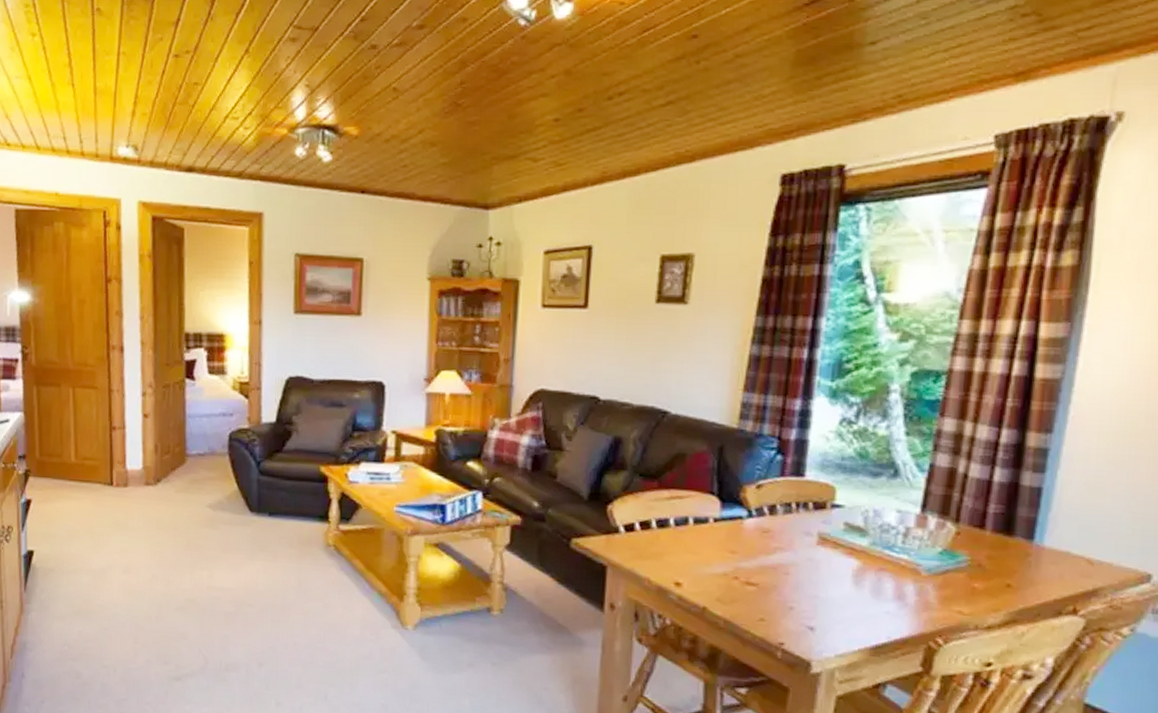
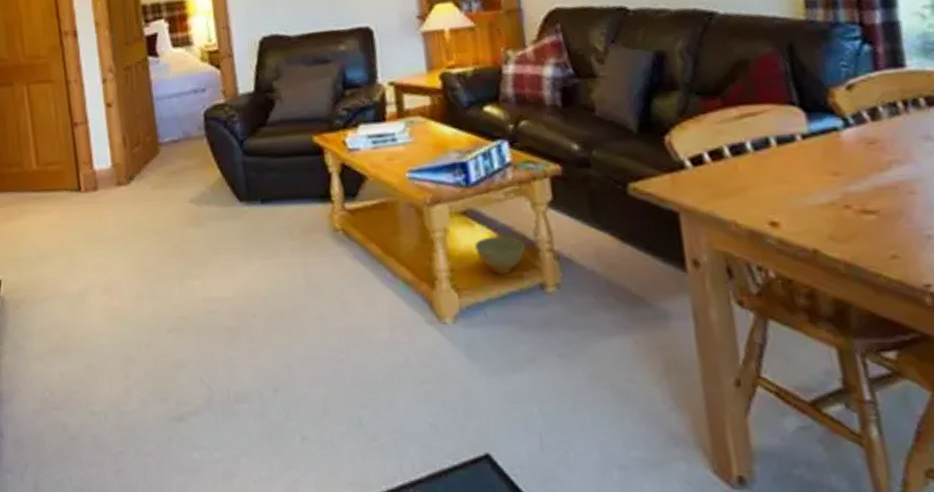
bowl: none [441,566,481,597] -> present [475,236,525,274]

